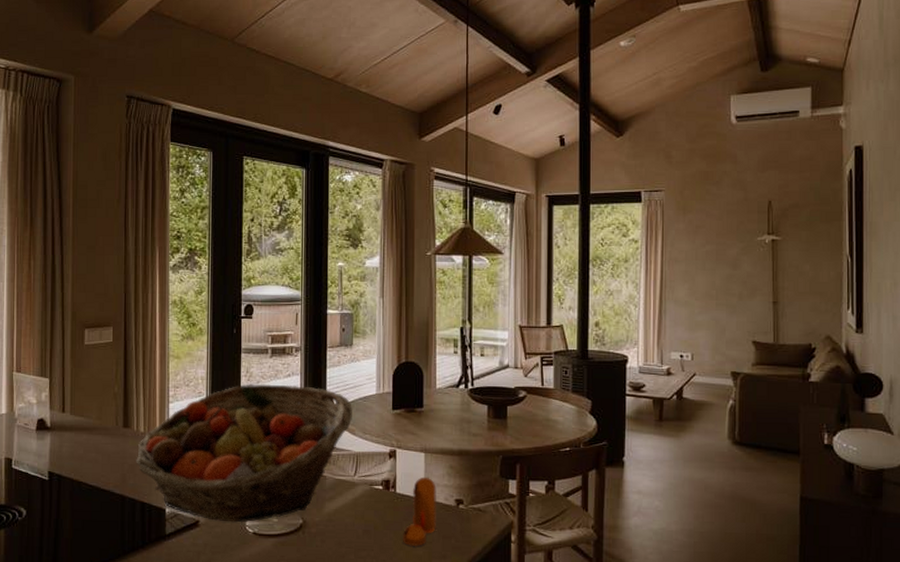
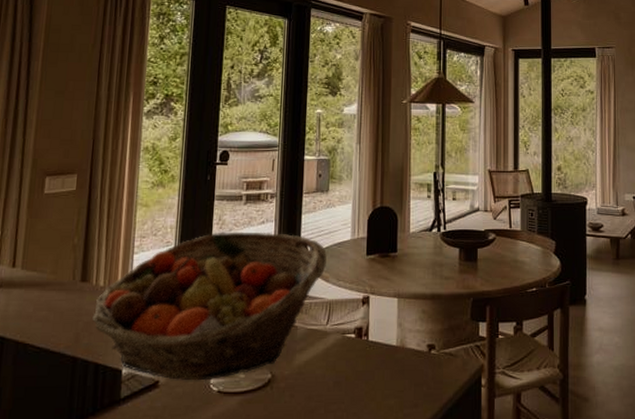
pepper shaker: present [403,476,437,546] -> none [374,322,410,396]

